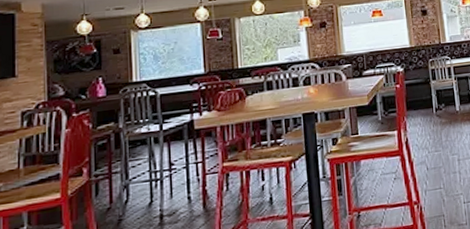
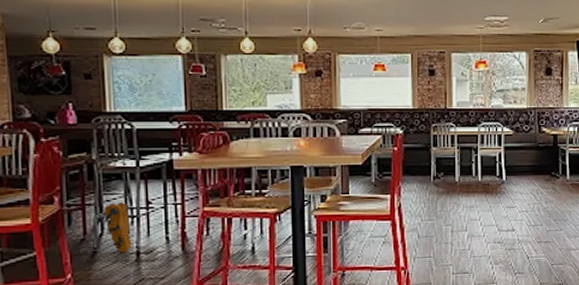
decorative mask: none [129,166,155,218] -> present [104,202,132,253]

